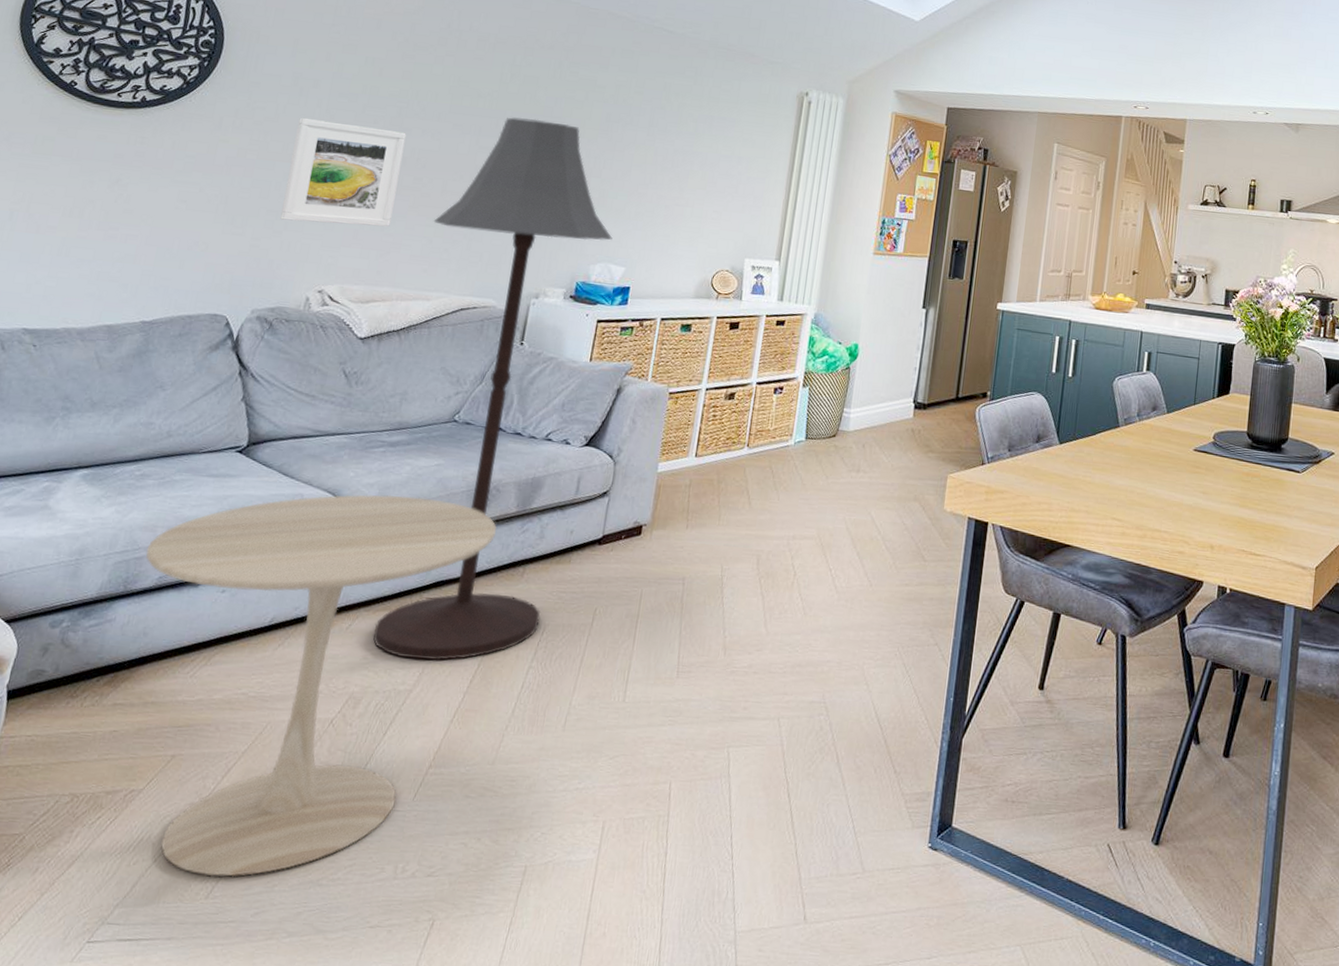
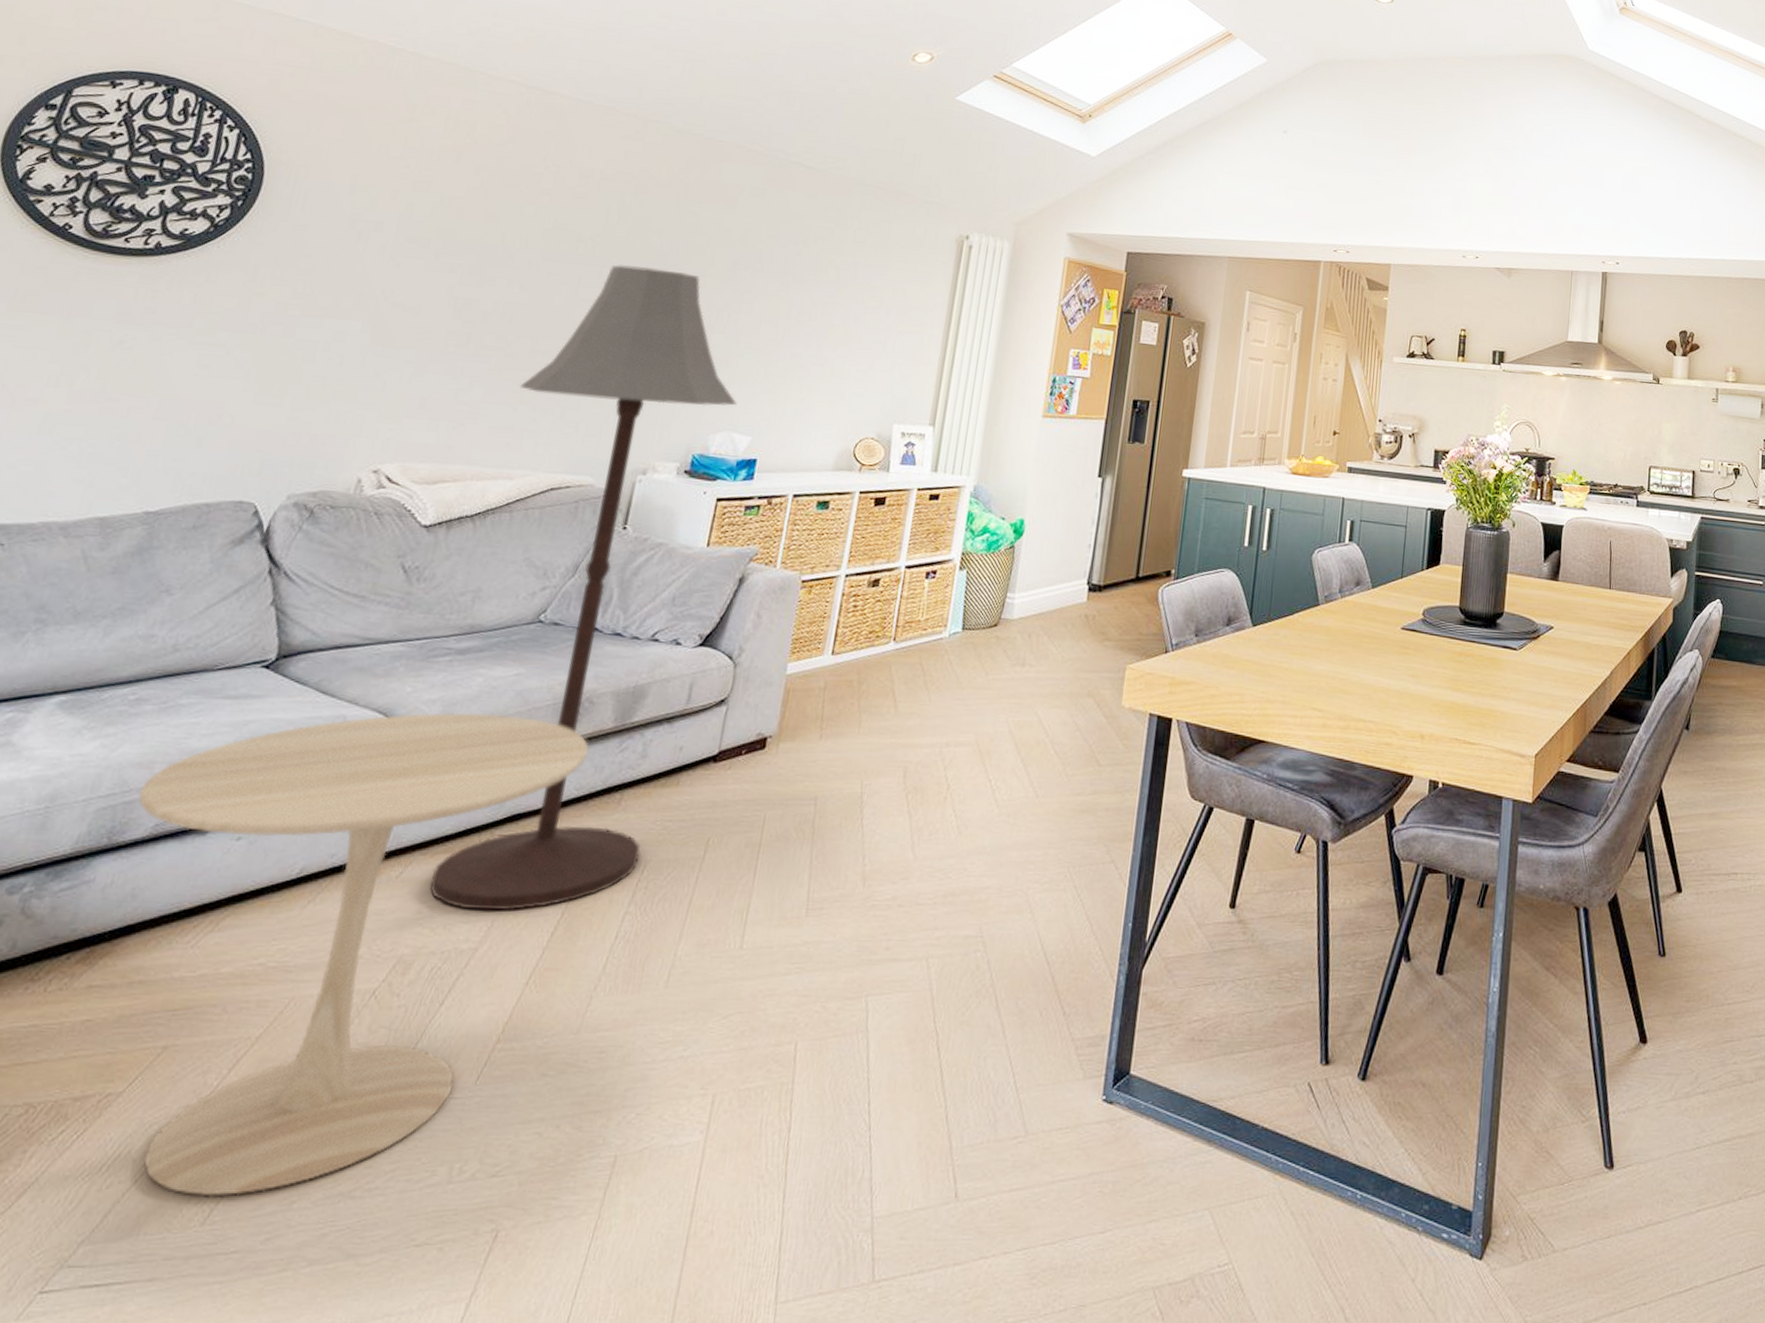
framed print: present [280,117,406,227] -> none [328,266,489,394]

